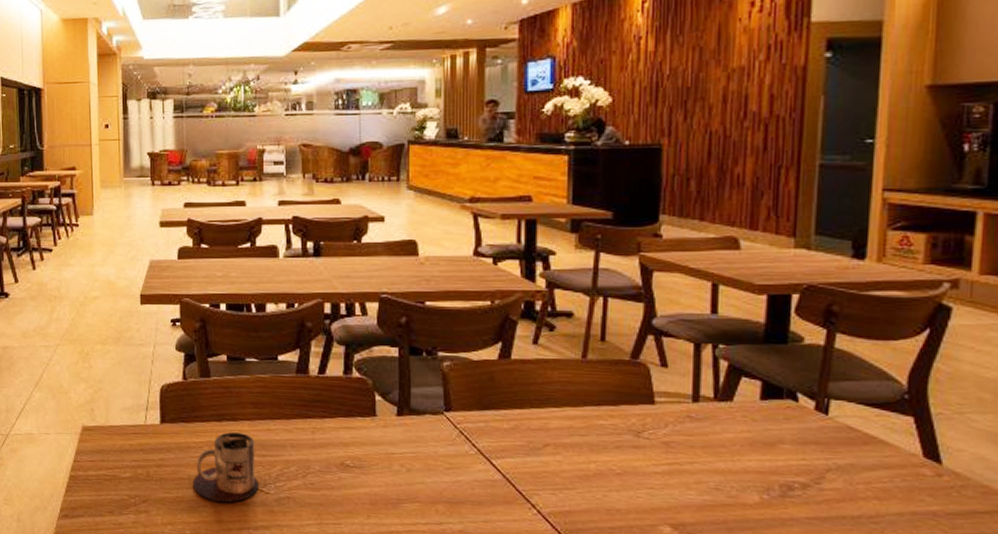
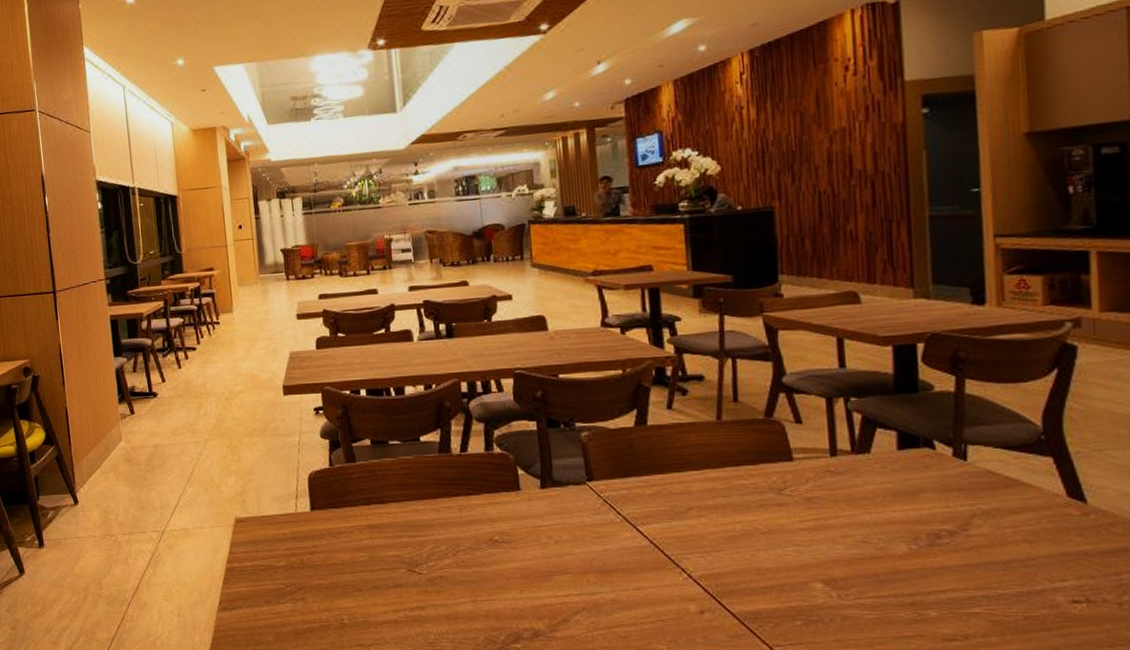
mug: present [192,432,258,503] -> none [346,515,411,586]

